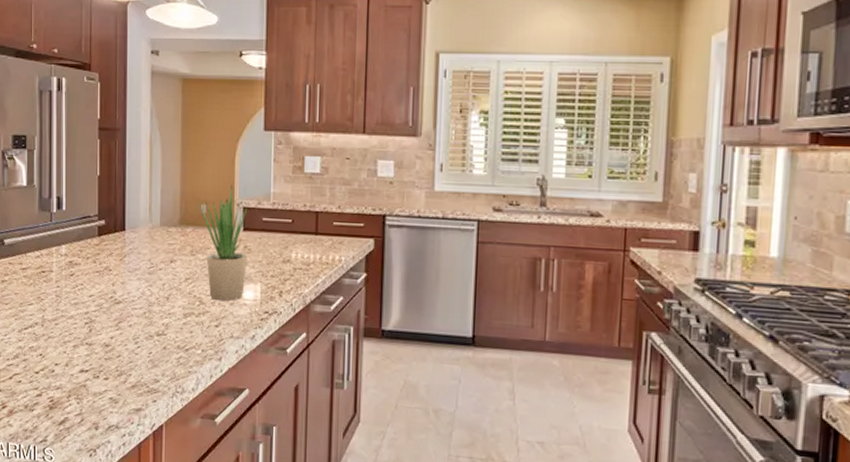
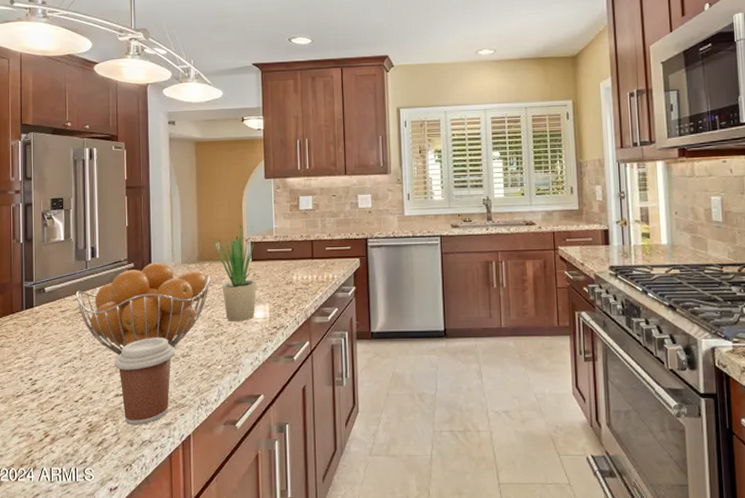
fruit basket: none [38,221,194,326] -> present [75,262,211,356]
coffee cup: none [80,309,150,407] -> present [114,337,176,426]

